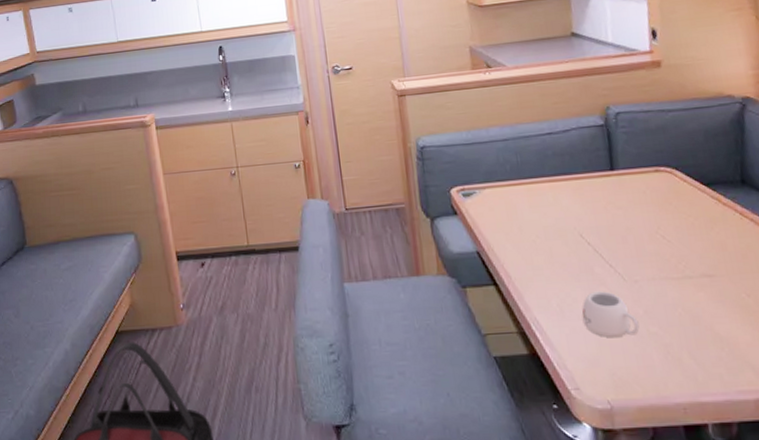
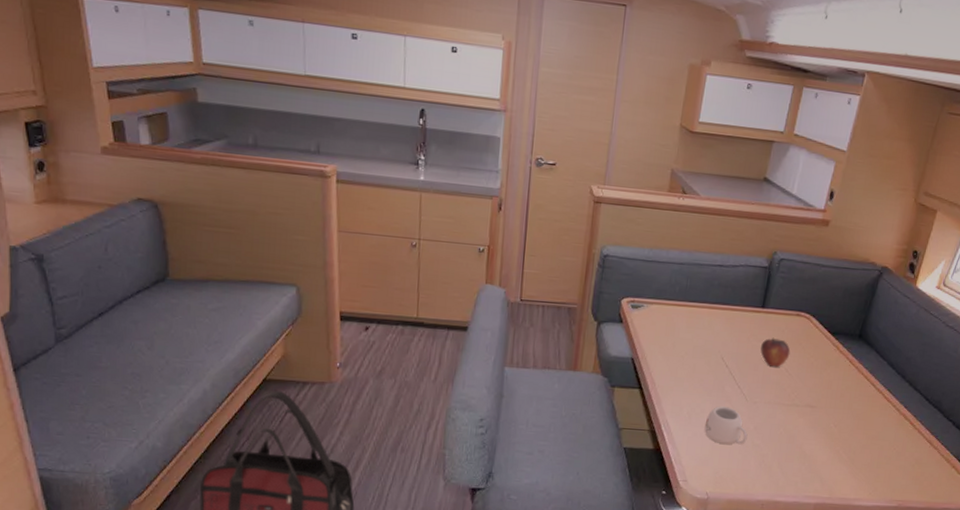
fruit: none [622,201,662,236] -> present [760,337,791,367]

